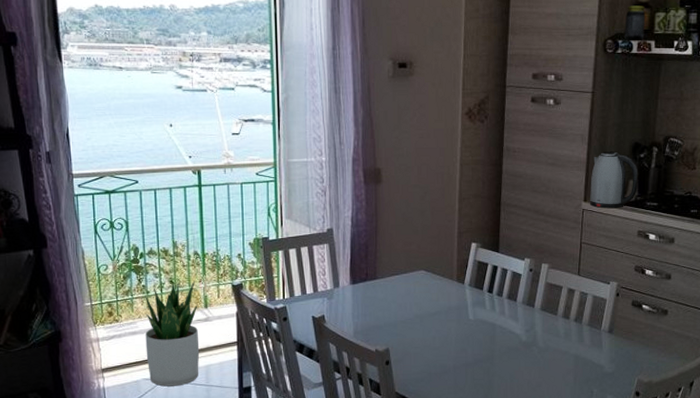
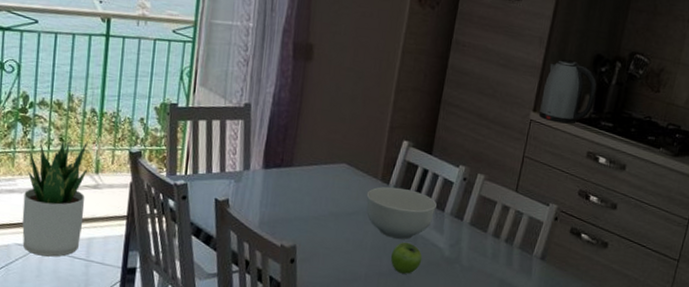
bowl: none [445,285,510,331] -> present [366,186,438,240]
fruit: none [474,333,503,361] -> present [390,242,423,274]

